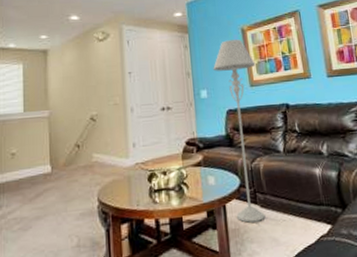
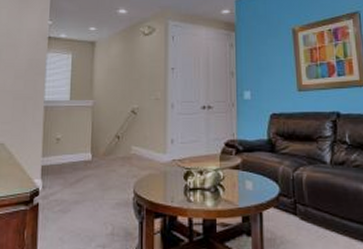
floor lamp: present [213,39,266,223] -> none [259,40,306,234]

